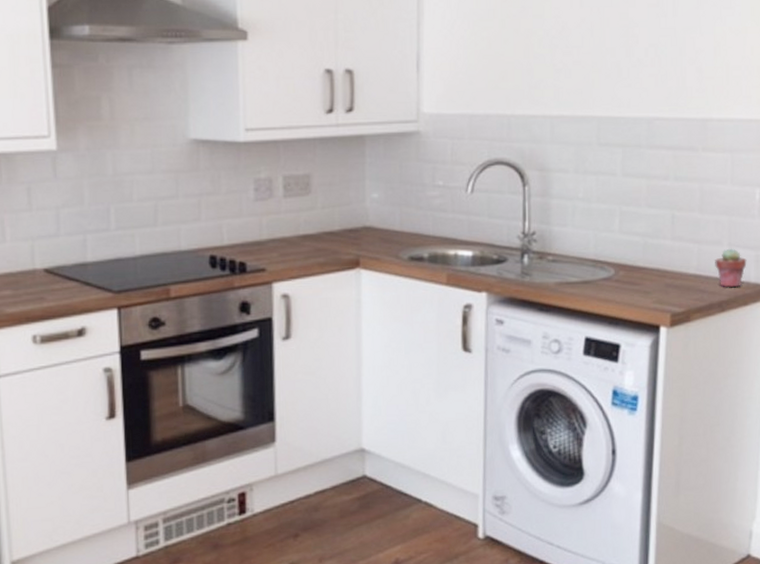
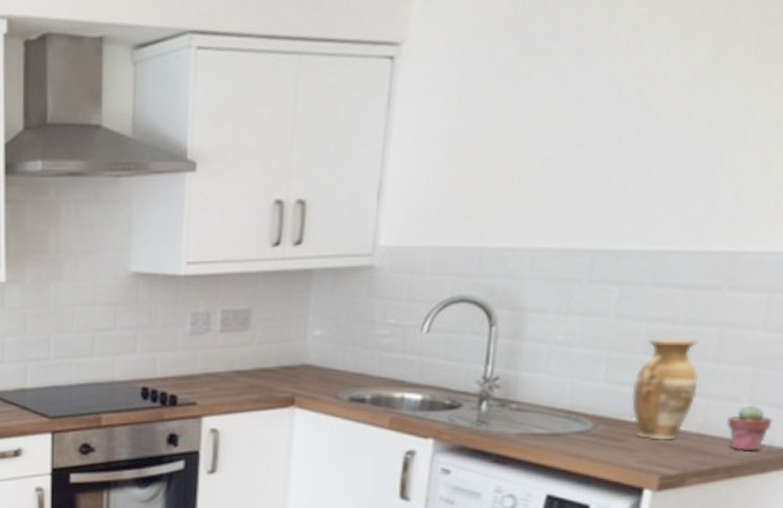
vase: none [641,193,690,283] -> present [631,338,699,440]

